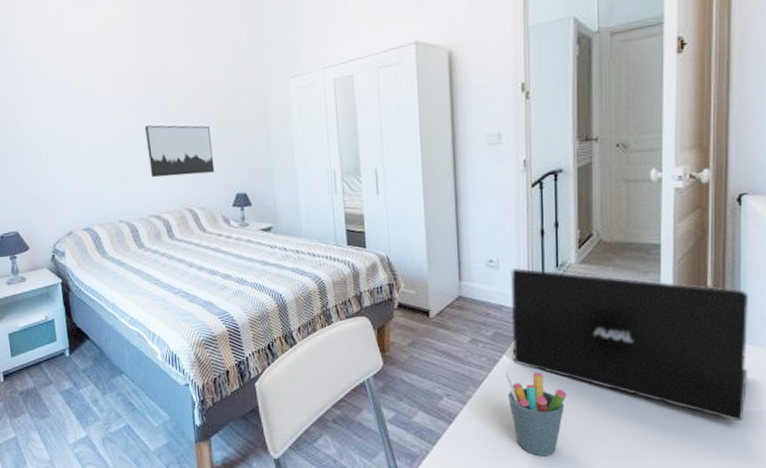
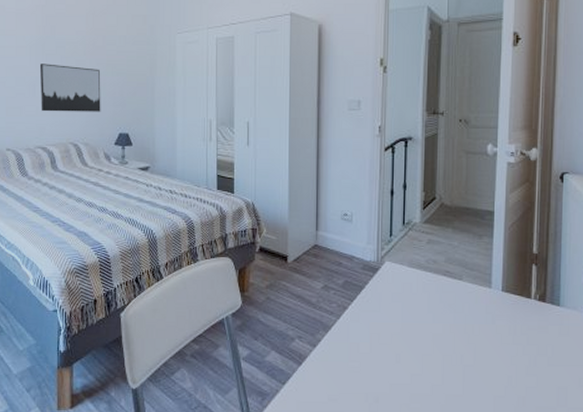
pen holder: present [504,370,567,456] -> none [352,317,407,401]
laptop: present [510,268,749,422] -> none [360,223,568,379]

